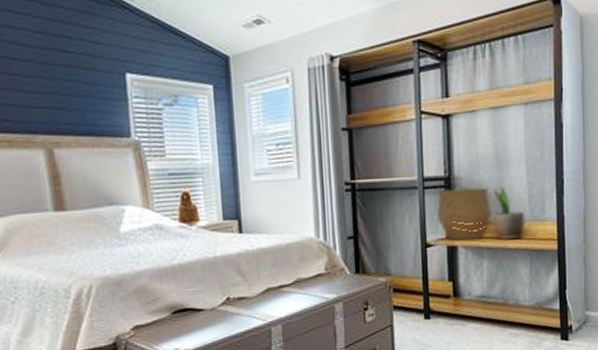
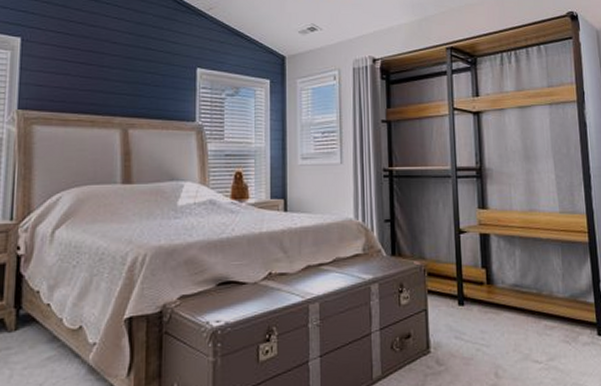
basket: present [437,187,491,241] -> none [470,178,522,229]
potted plant: present [492,186,524,240] -> none [523,179,554,231]

